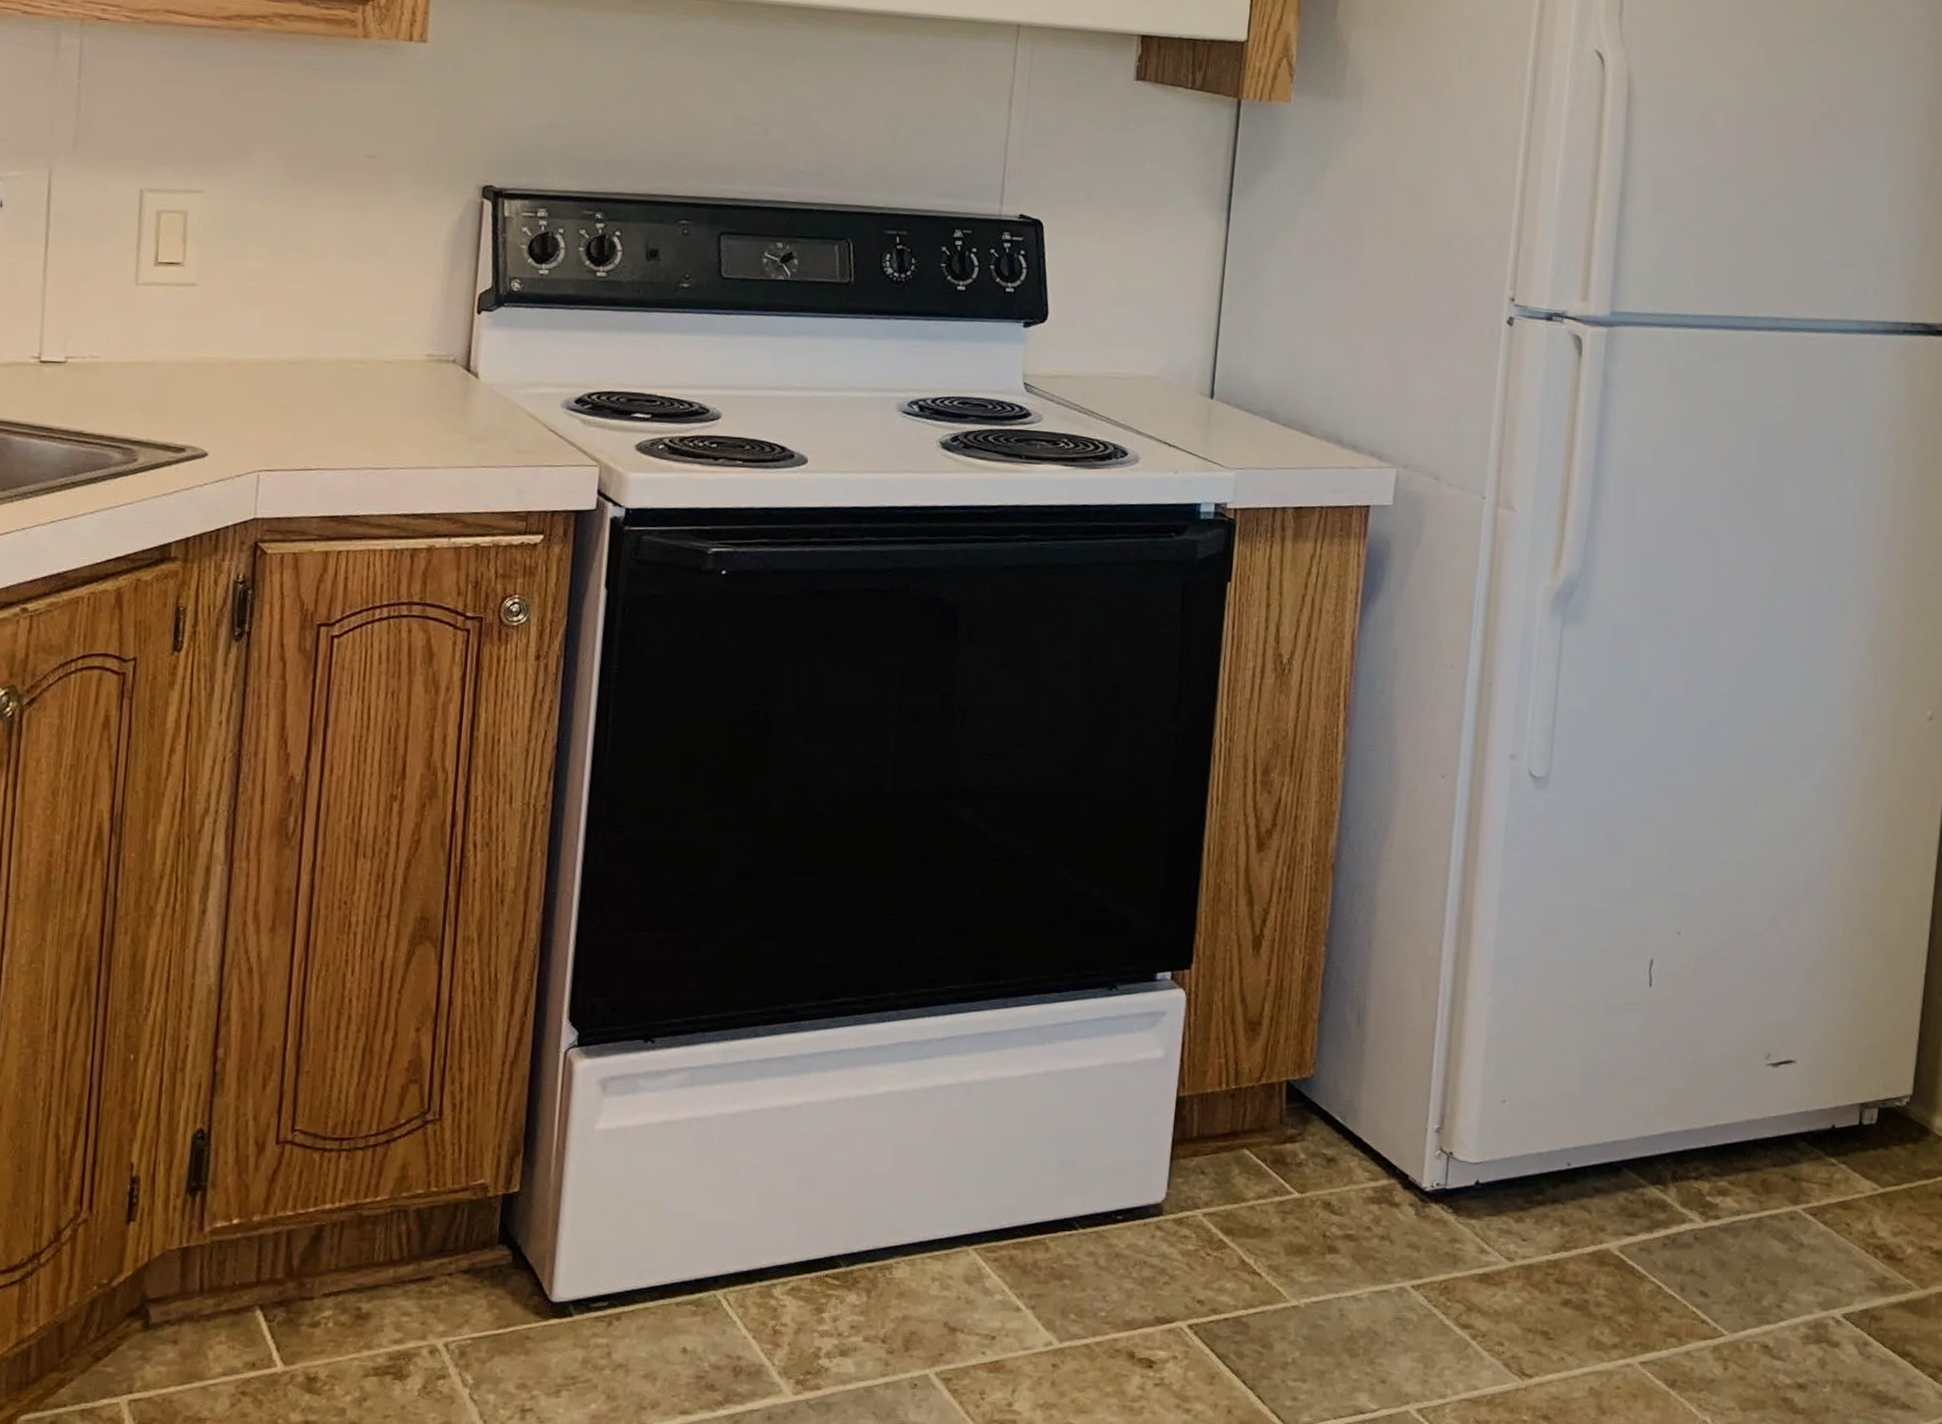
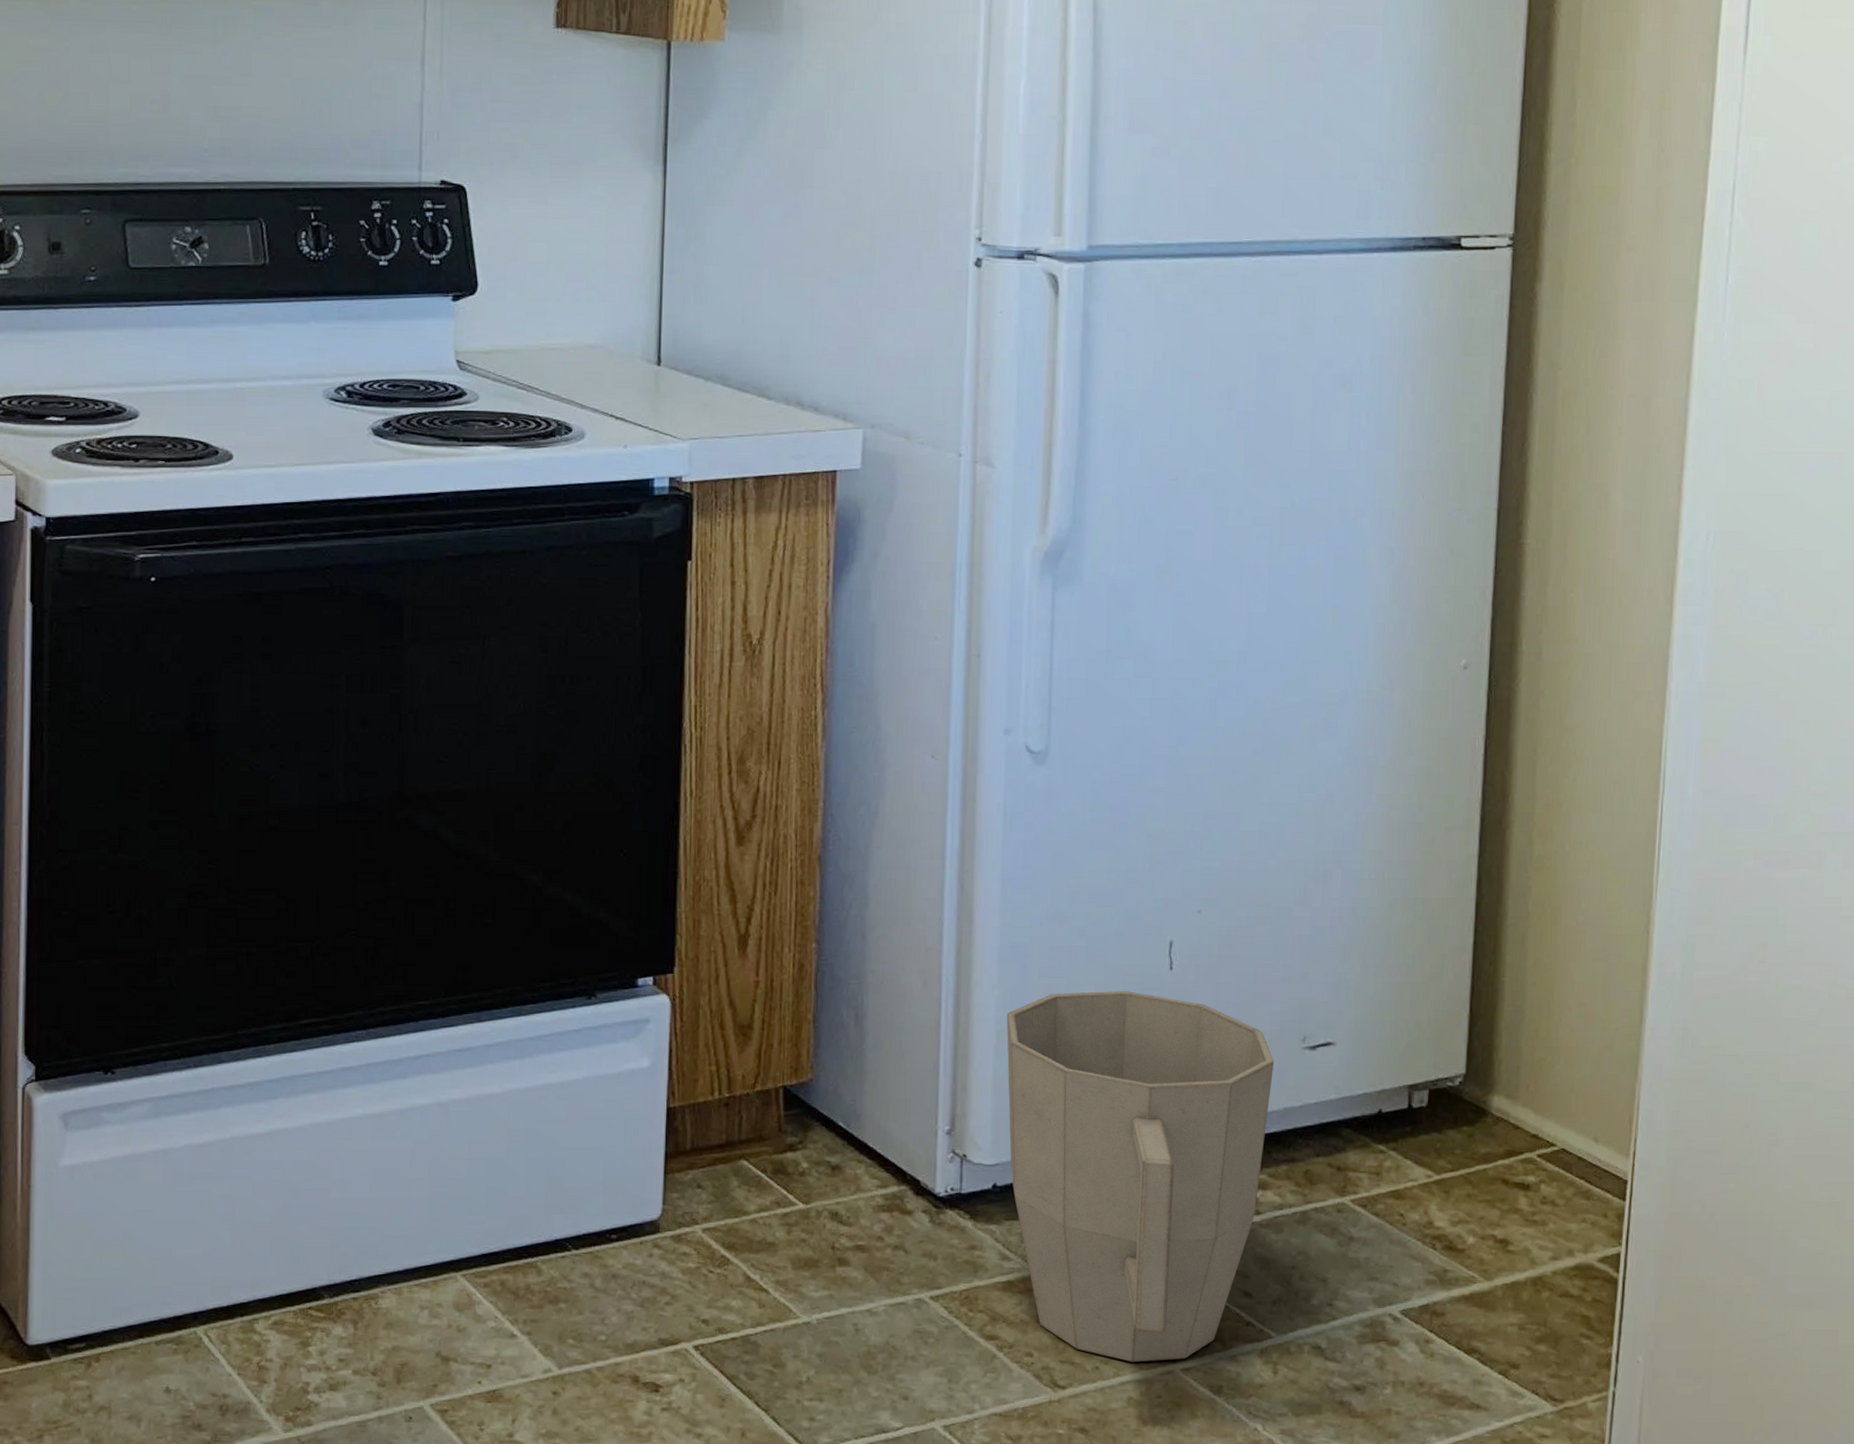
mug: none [1493,1003,1740,1354] -> present [1006,991,1275,1362]

